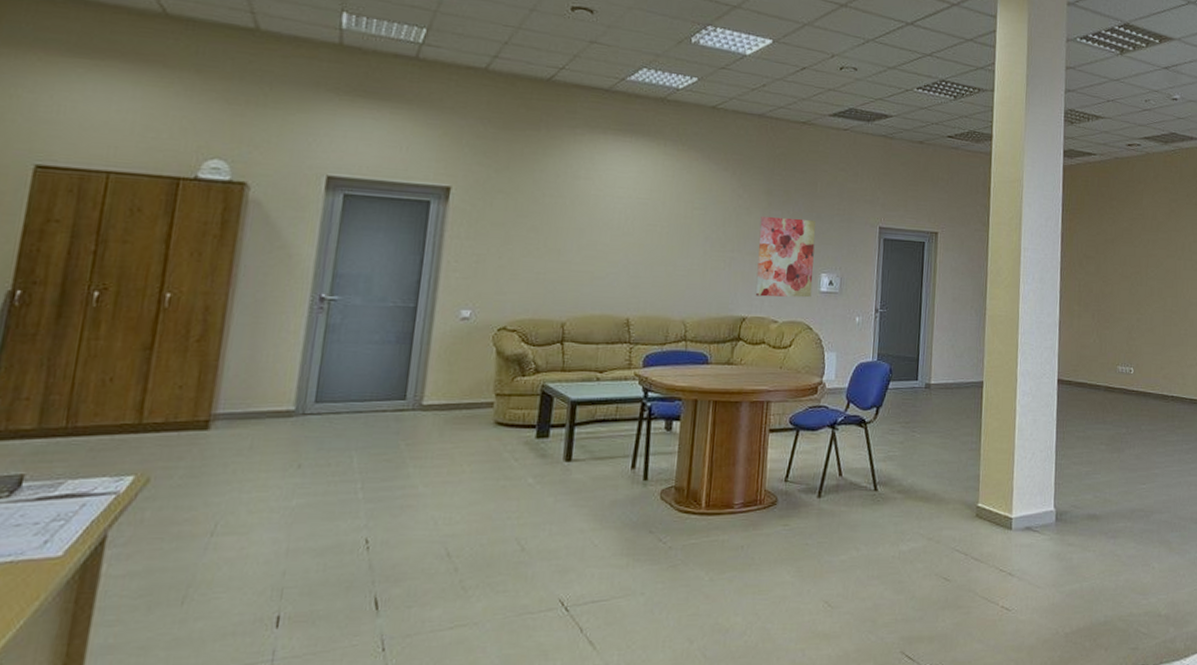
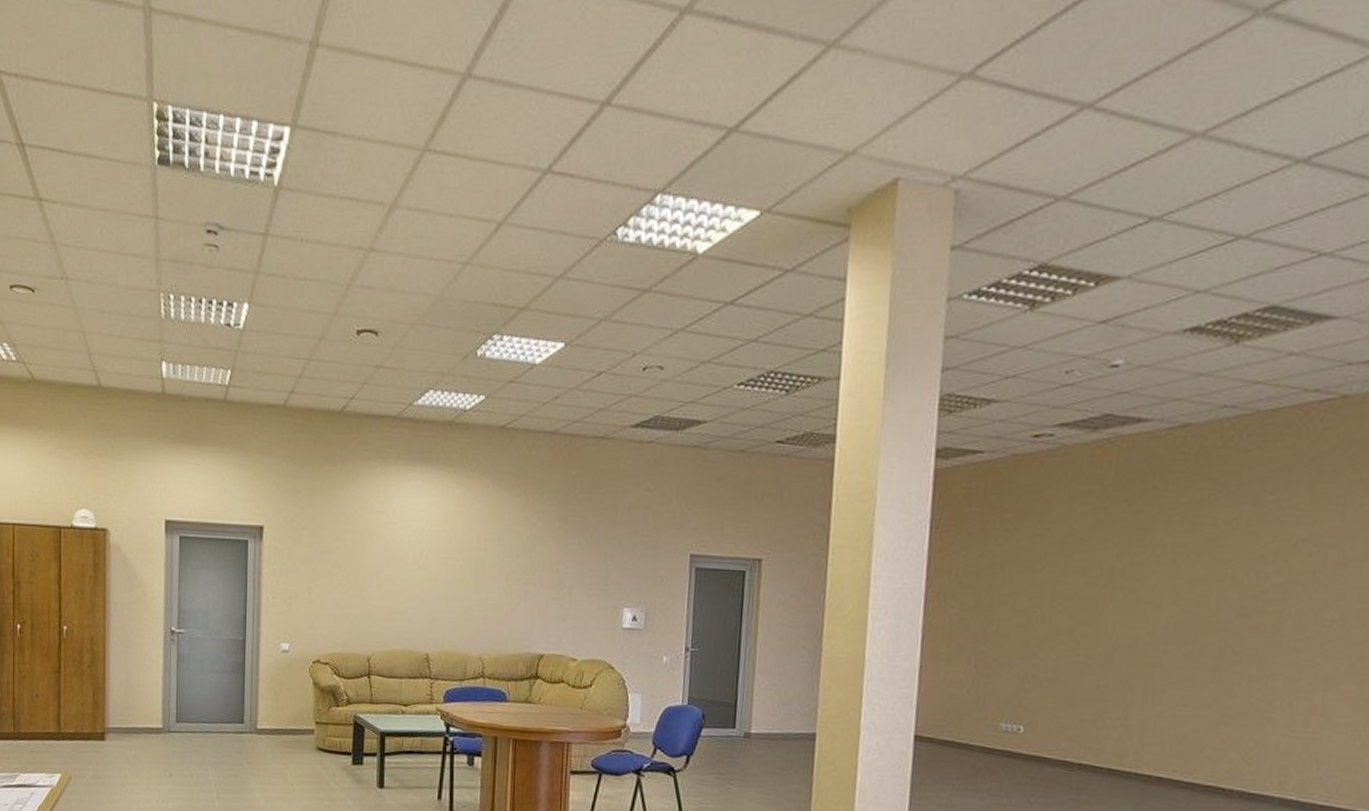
wall art: present [755,215,816,298] -> none [552,545,617,635]

